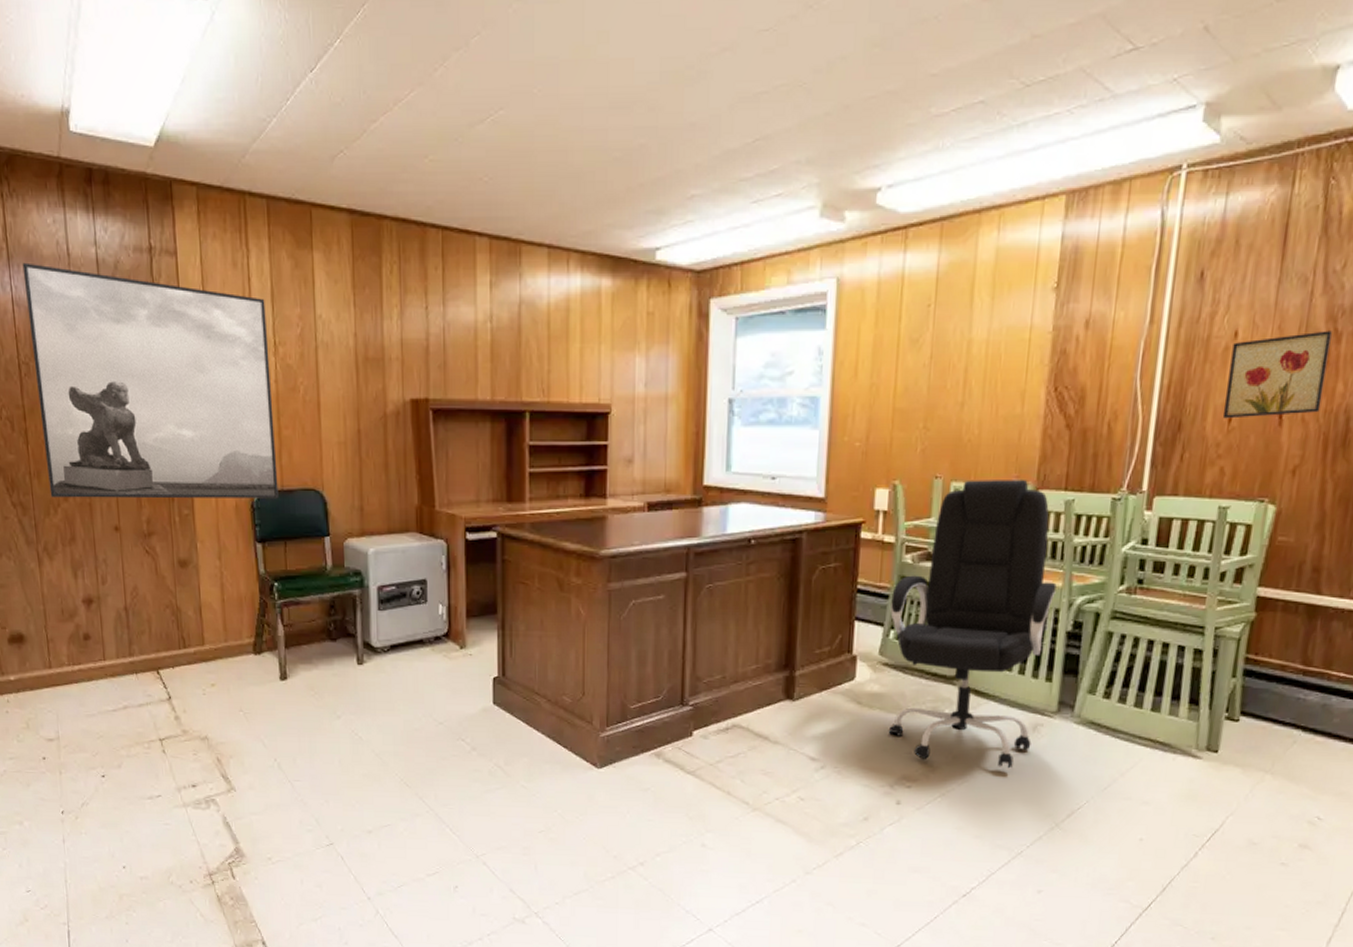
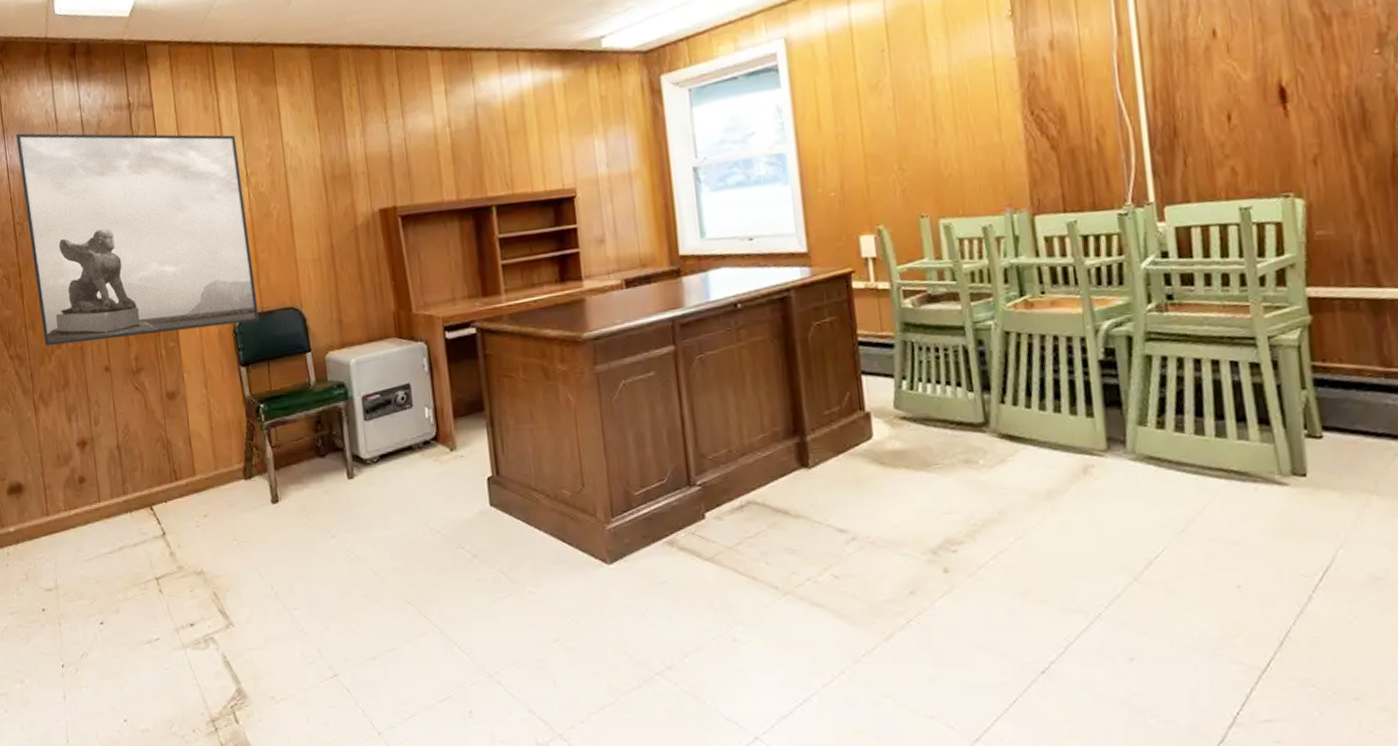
office chair: present [889,480,1057,769] -> none [896,207,1085,520]
wall art: present [1222,331,1332,419] -> none [1213,15,1327,118]

